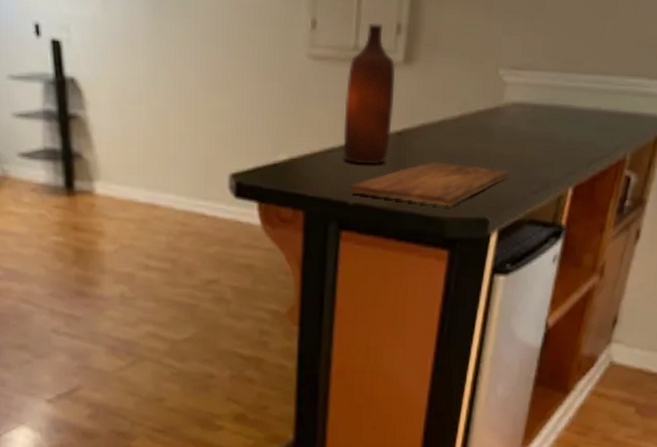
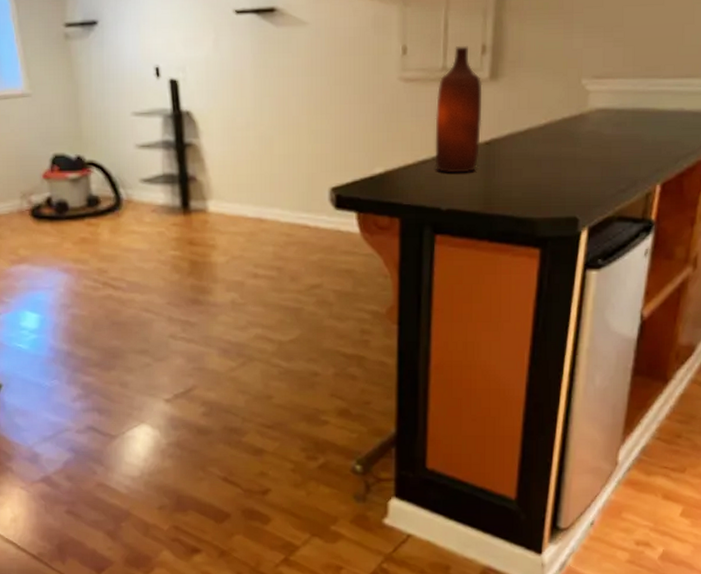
cutting board: present [350,161,509,207] -> none [443,167,596,208]

